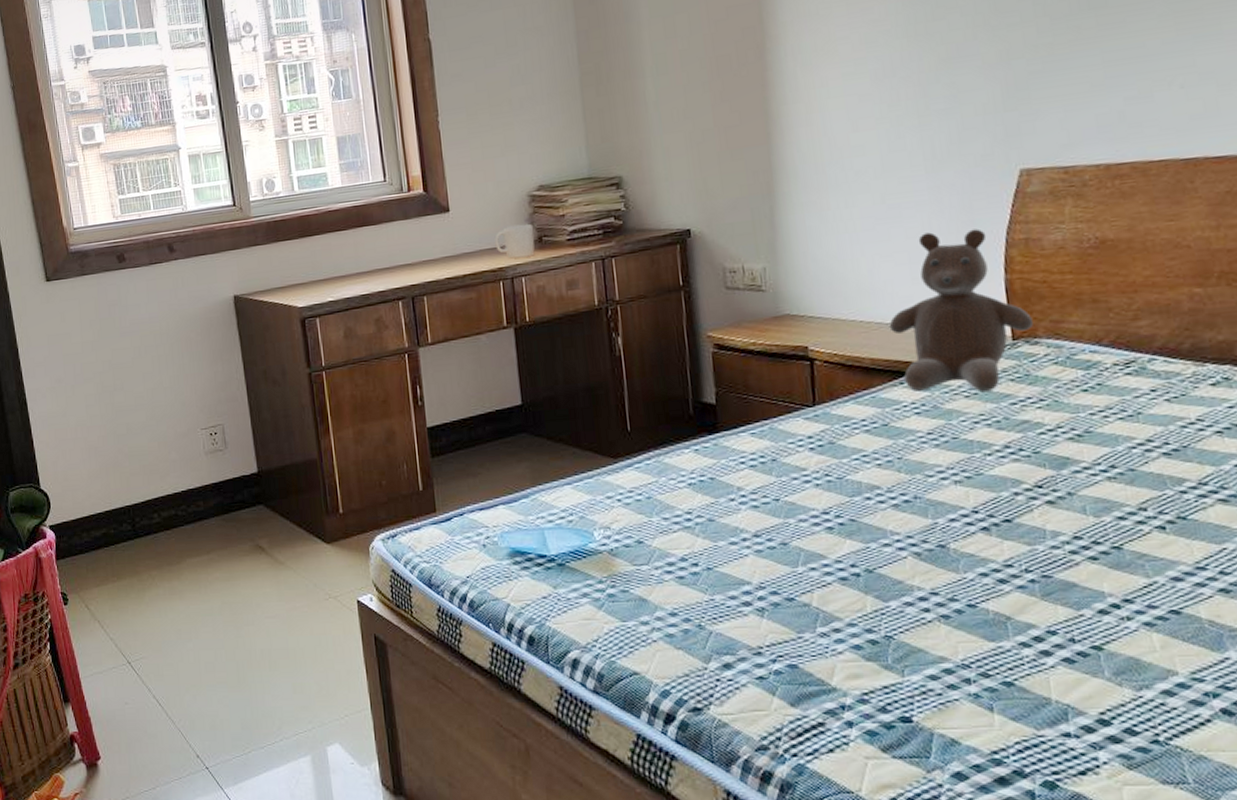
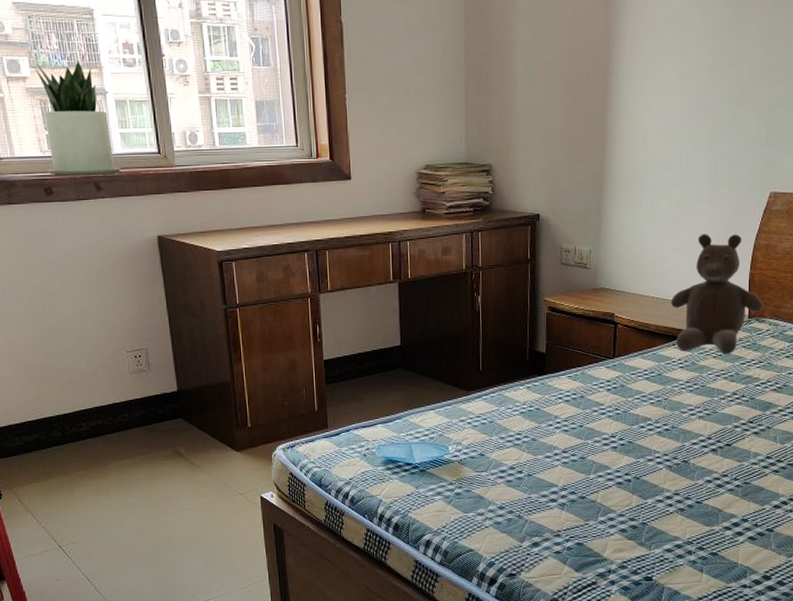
planter: none [108,119,195,241] -> present [34,61,121,177]
mug: present [495,223,535,259] -> none [387,196,420,225]

